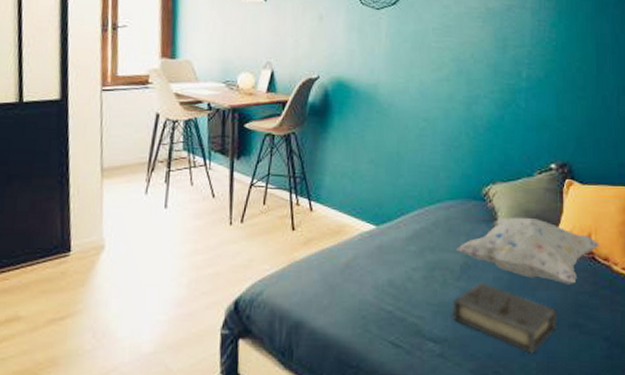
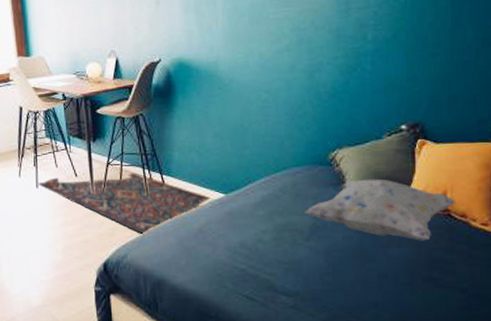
rug: none [166,196,361,269] -> present [37,172,211,235]
book: present [452,282,557,354] -> none [303,241,411,305]

